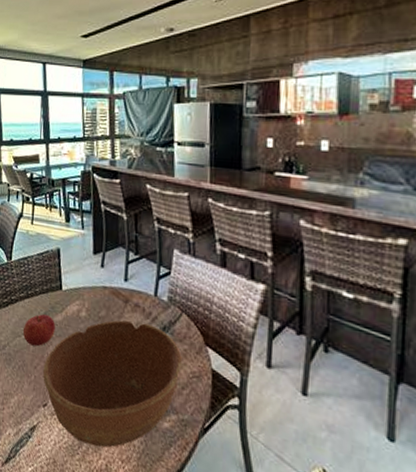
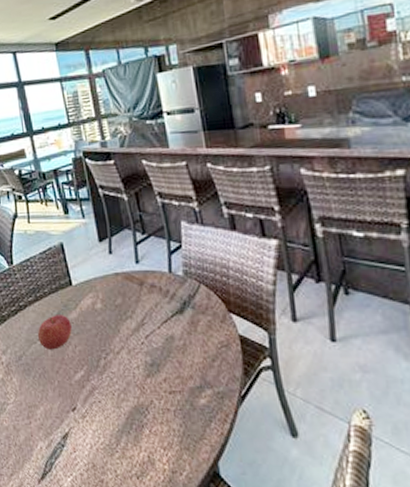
bowl: present [43,320,182,448] -> none [66,302,208,440]

